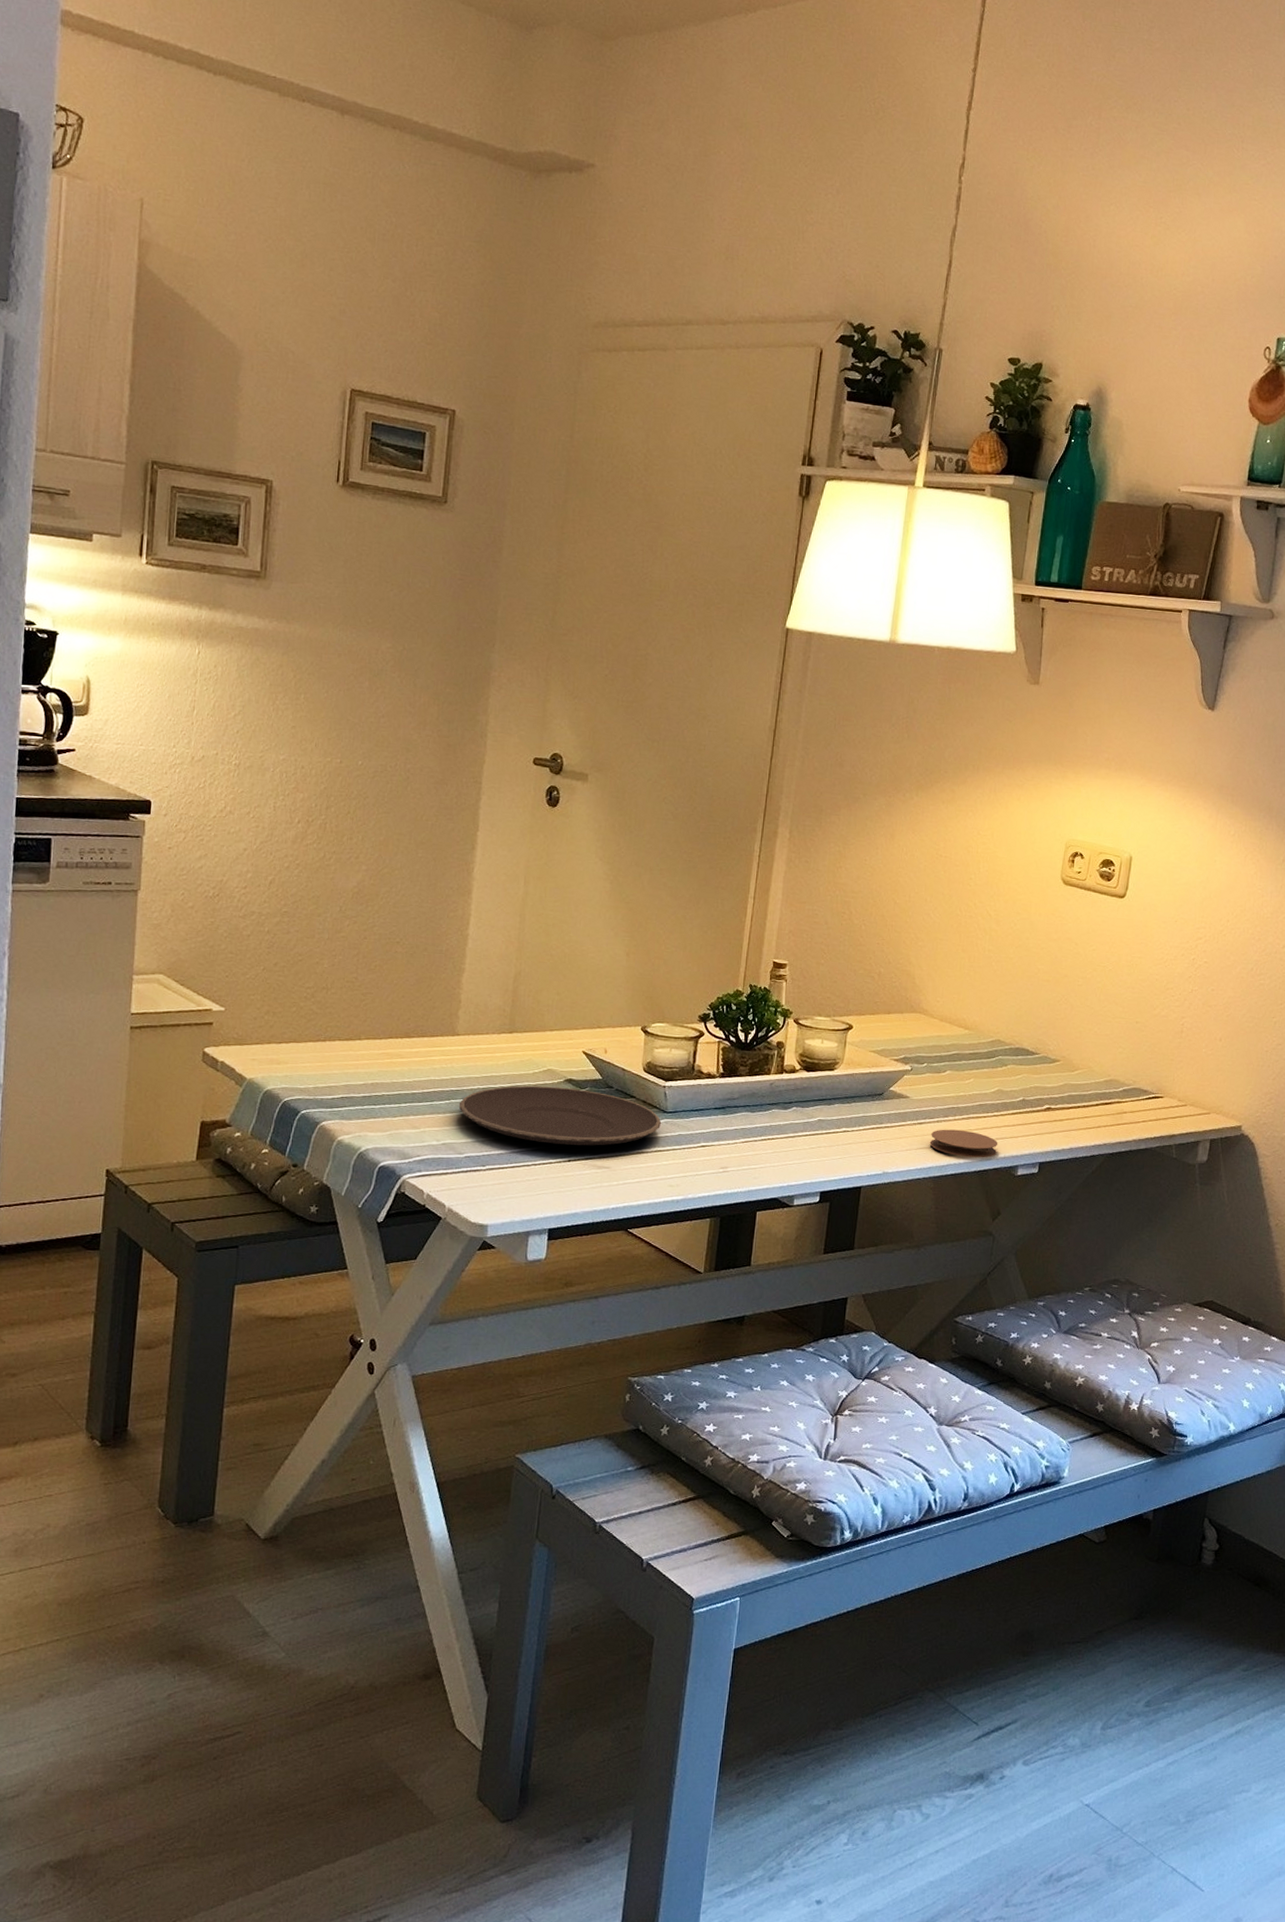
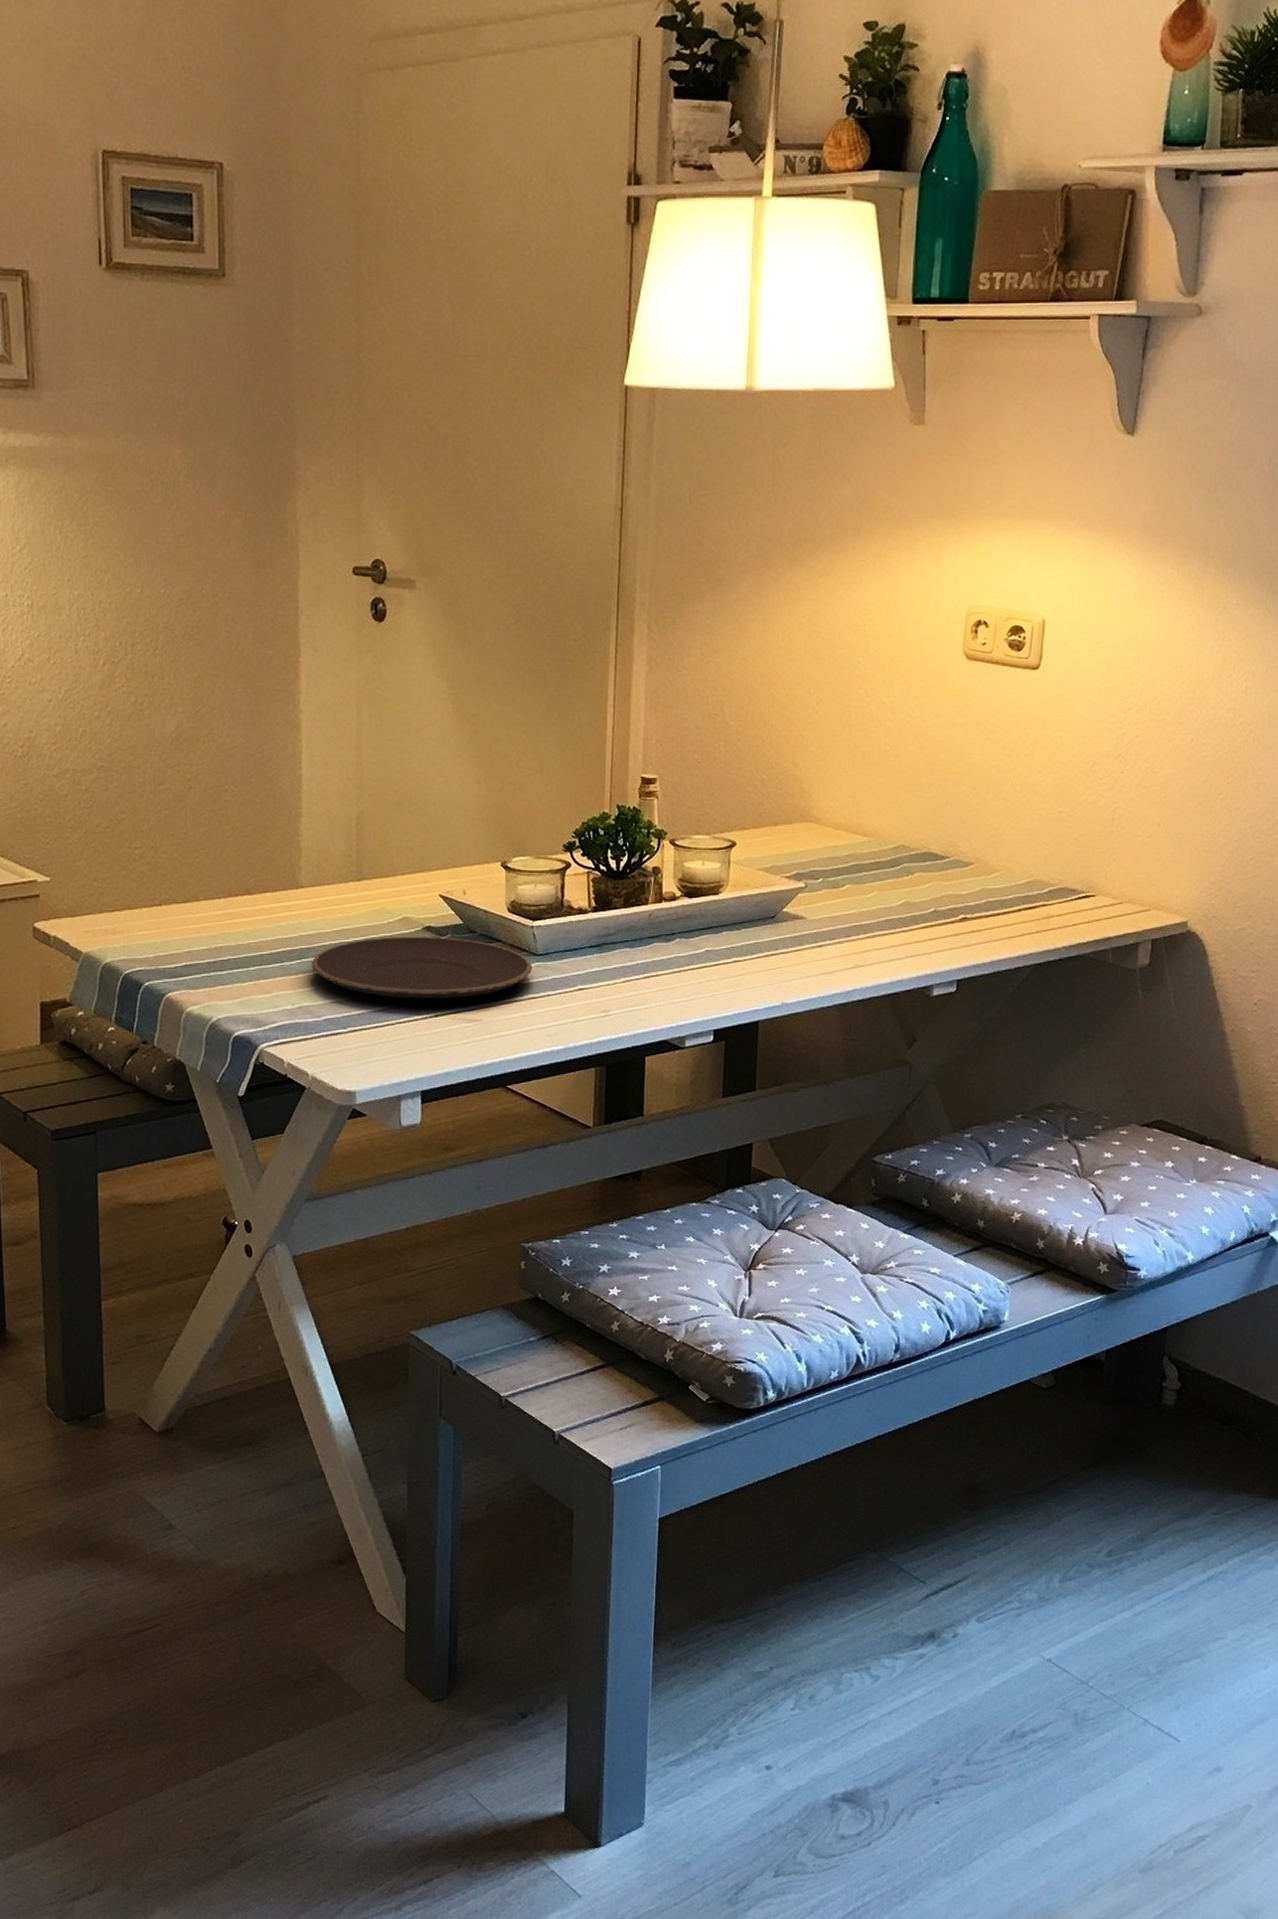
coaster: present [929,1129,998,1158] -> none [832,950,909,980]

